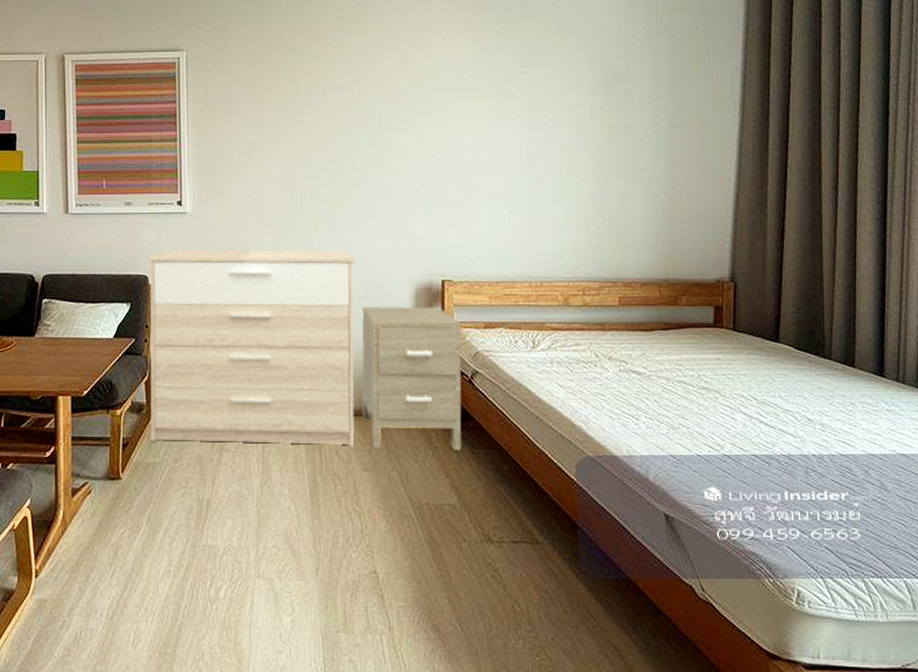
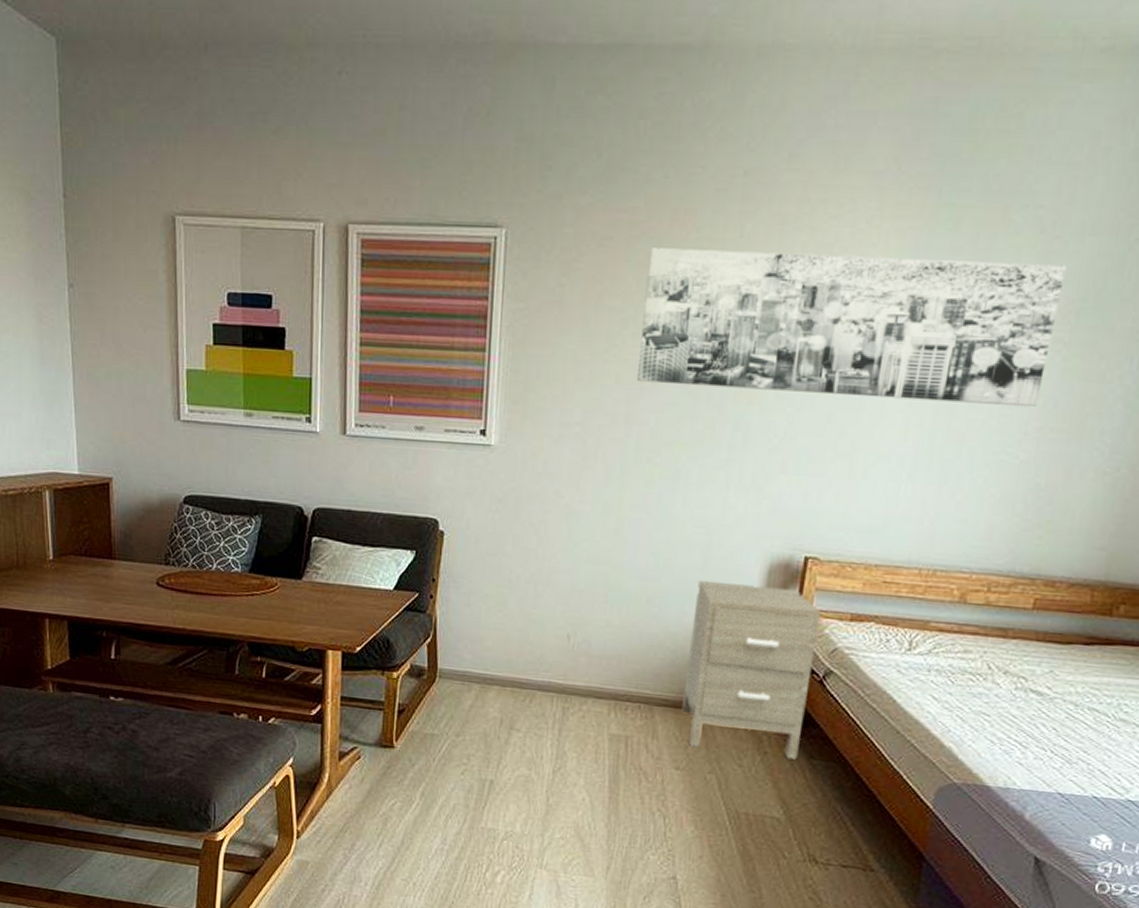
sideboard: present [150,250,355,447] -> none [430,490,697,742]
wall art: none [295,55,591,156] -> present [636,248,1067,406]

